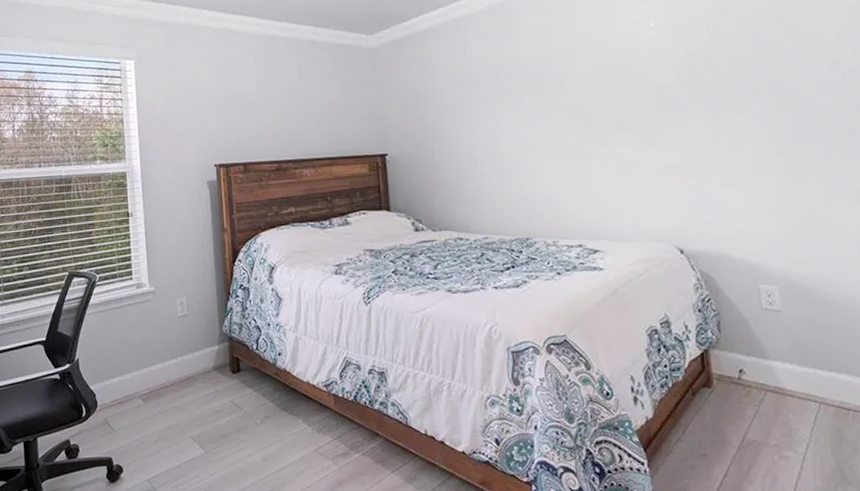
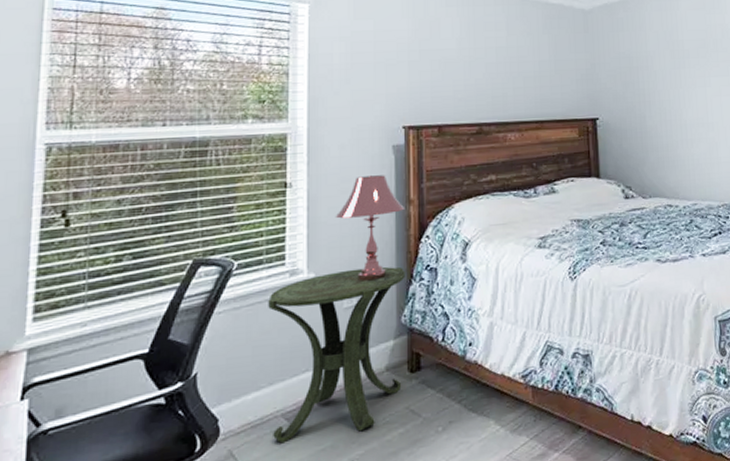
side table: none [123,285,226,417] -> present [268,267,405,443]
table lamp: none [166,207,221,296] -> present [335,175,406,282]

